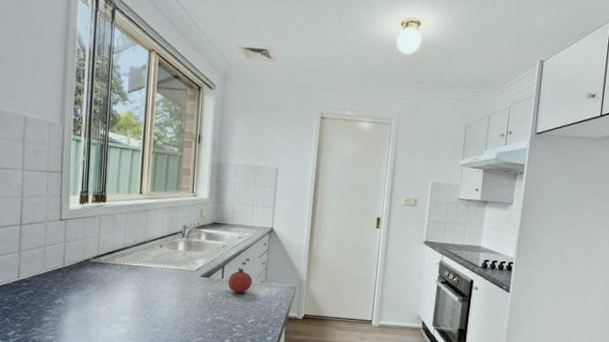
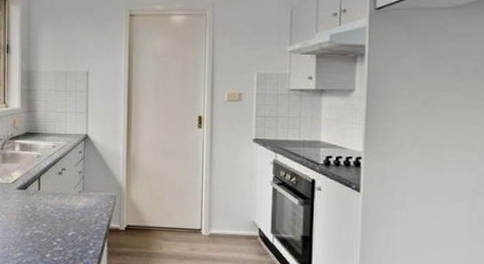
fruit: present [228,267,252,293] -> none [45,178,70,205]

